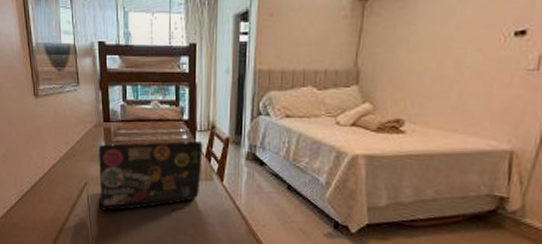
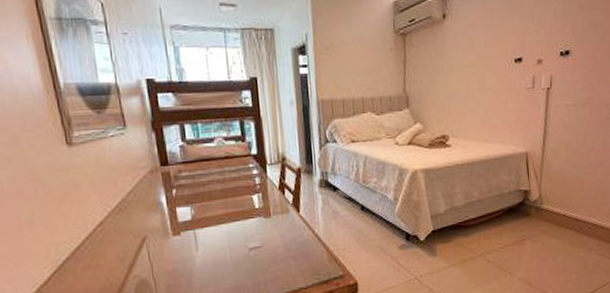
laptop: present [99,141,203,211] -> none [157,175,277,265]

